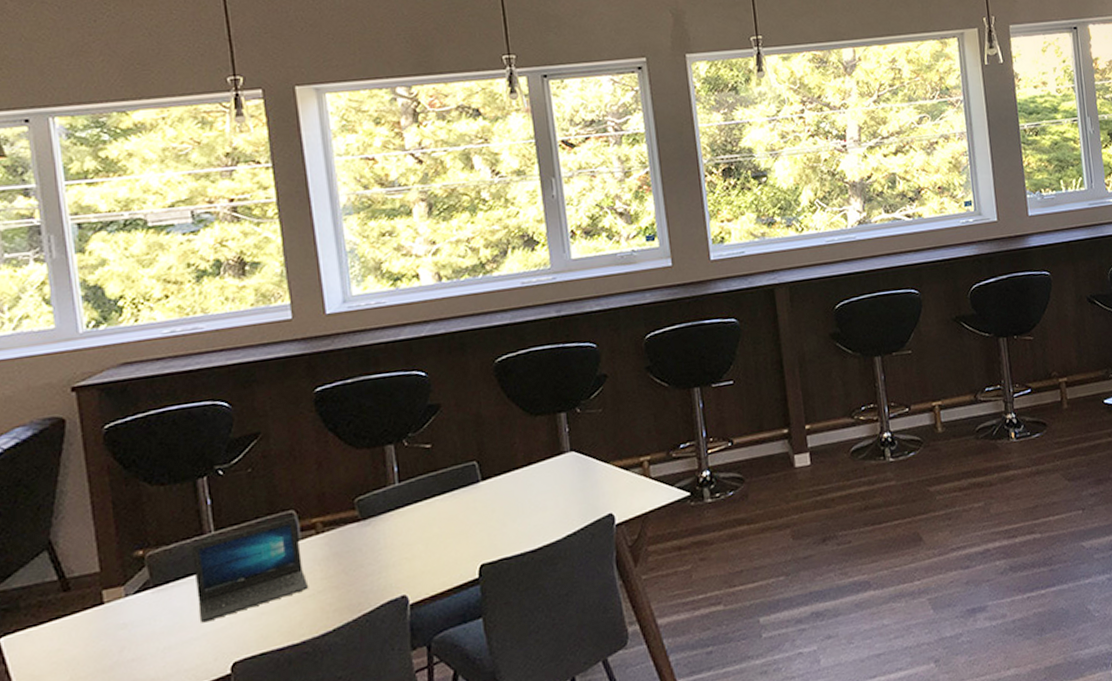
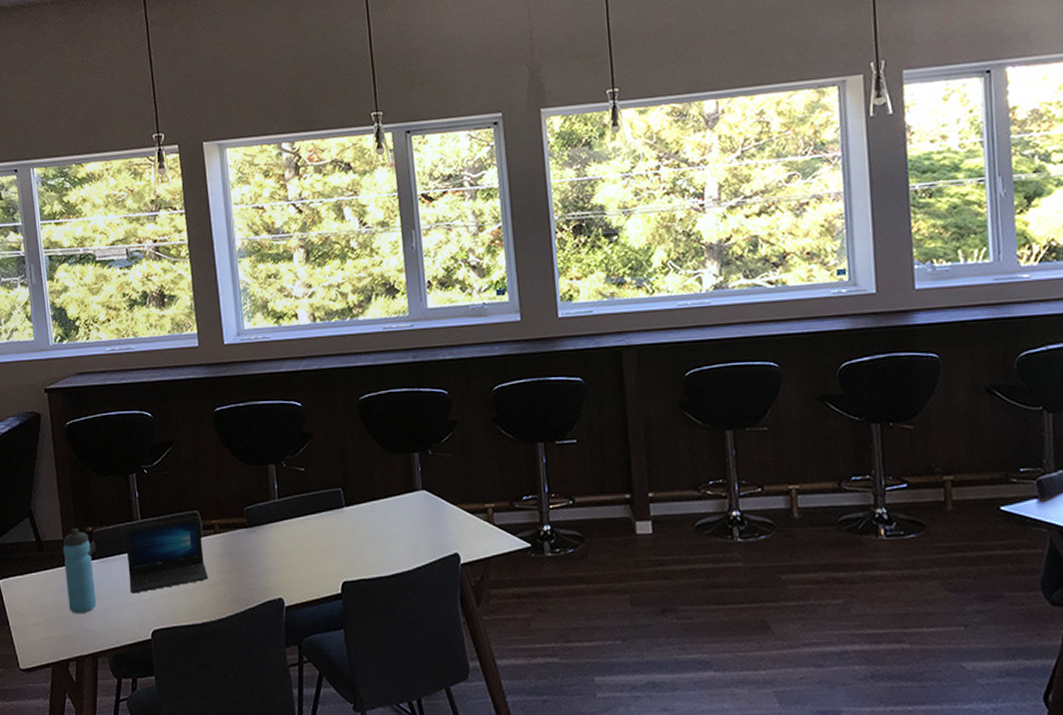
water bottle: none [99,555,151,662] -> present [63,529,97,614]

